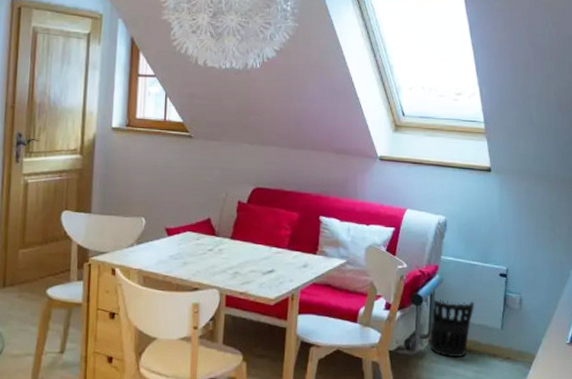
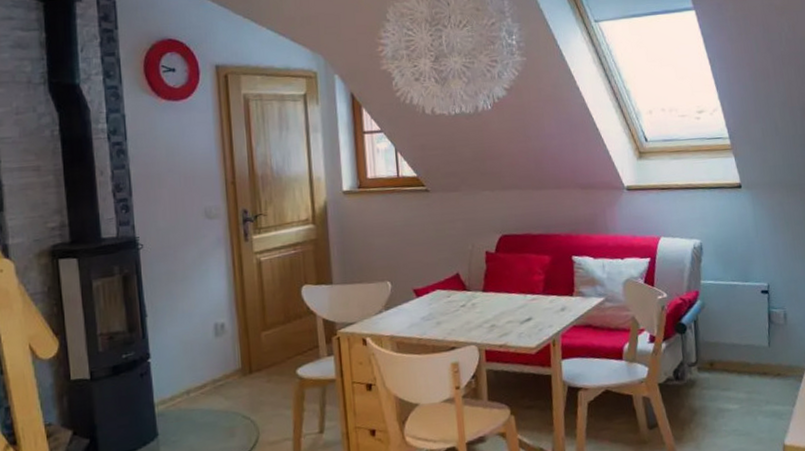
wastebasket: present [430,299,474,358] -> none [696,321,739,383]

